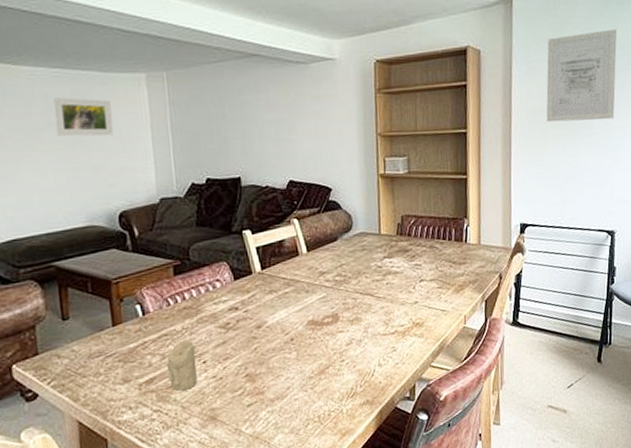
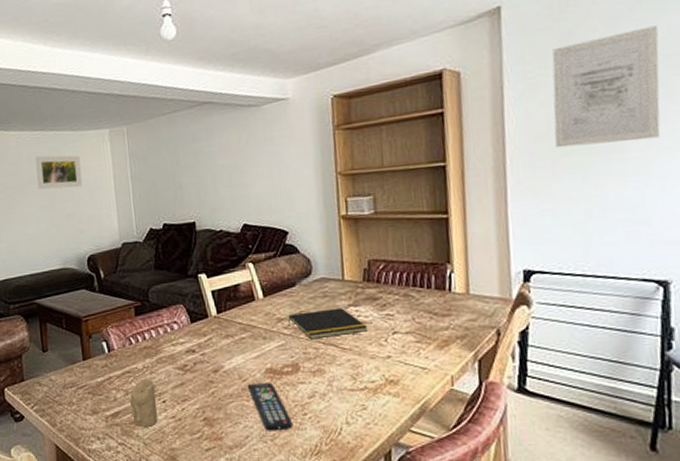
remote control: none [289,333,332,380] -> present [247,382,294,431]
notepad: none [329,260,400,291] -> present [287,308,368,340]

